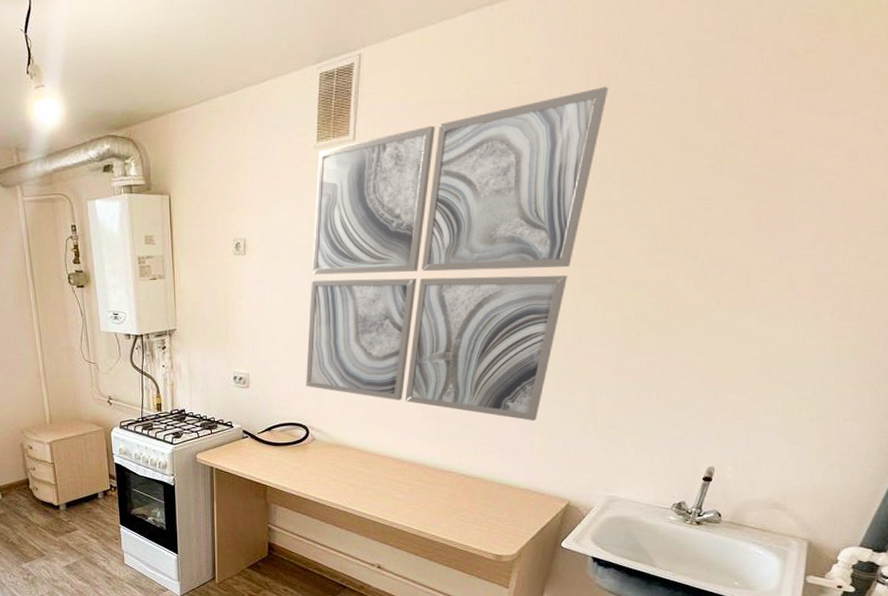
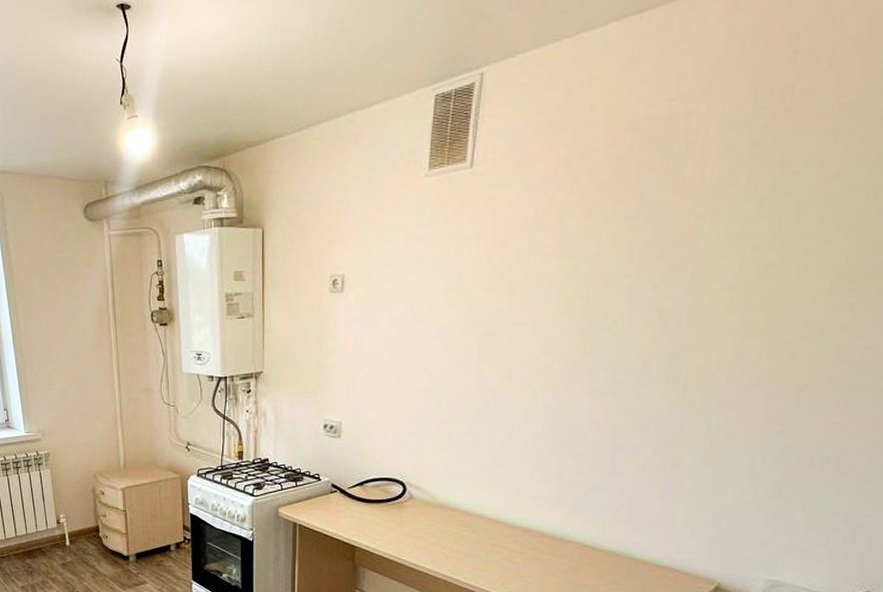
wall art: present [306,86,609,421] -> none [405,100,783,487]

